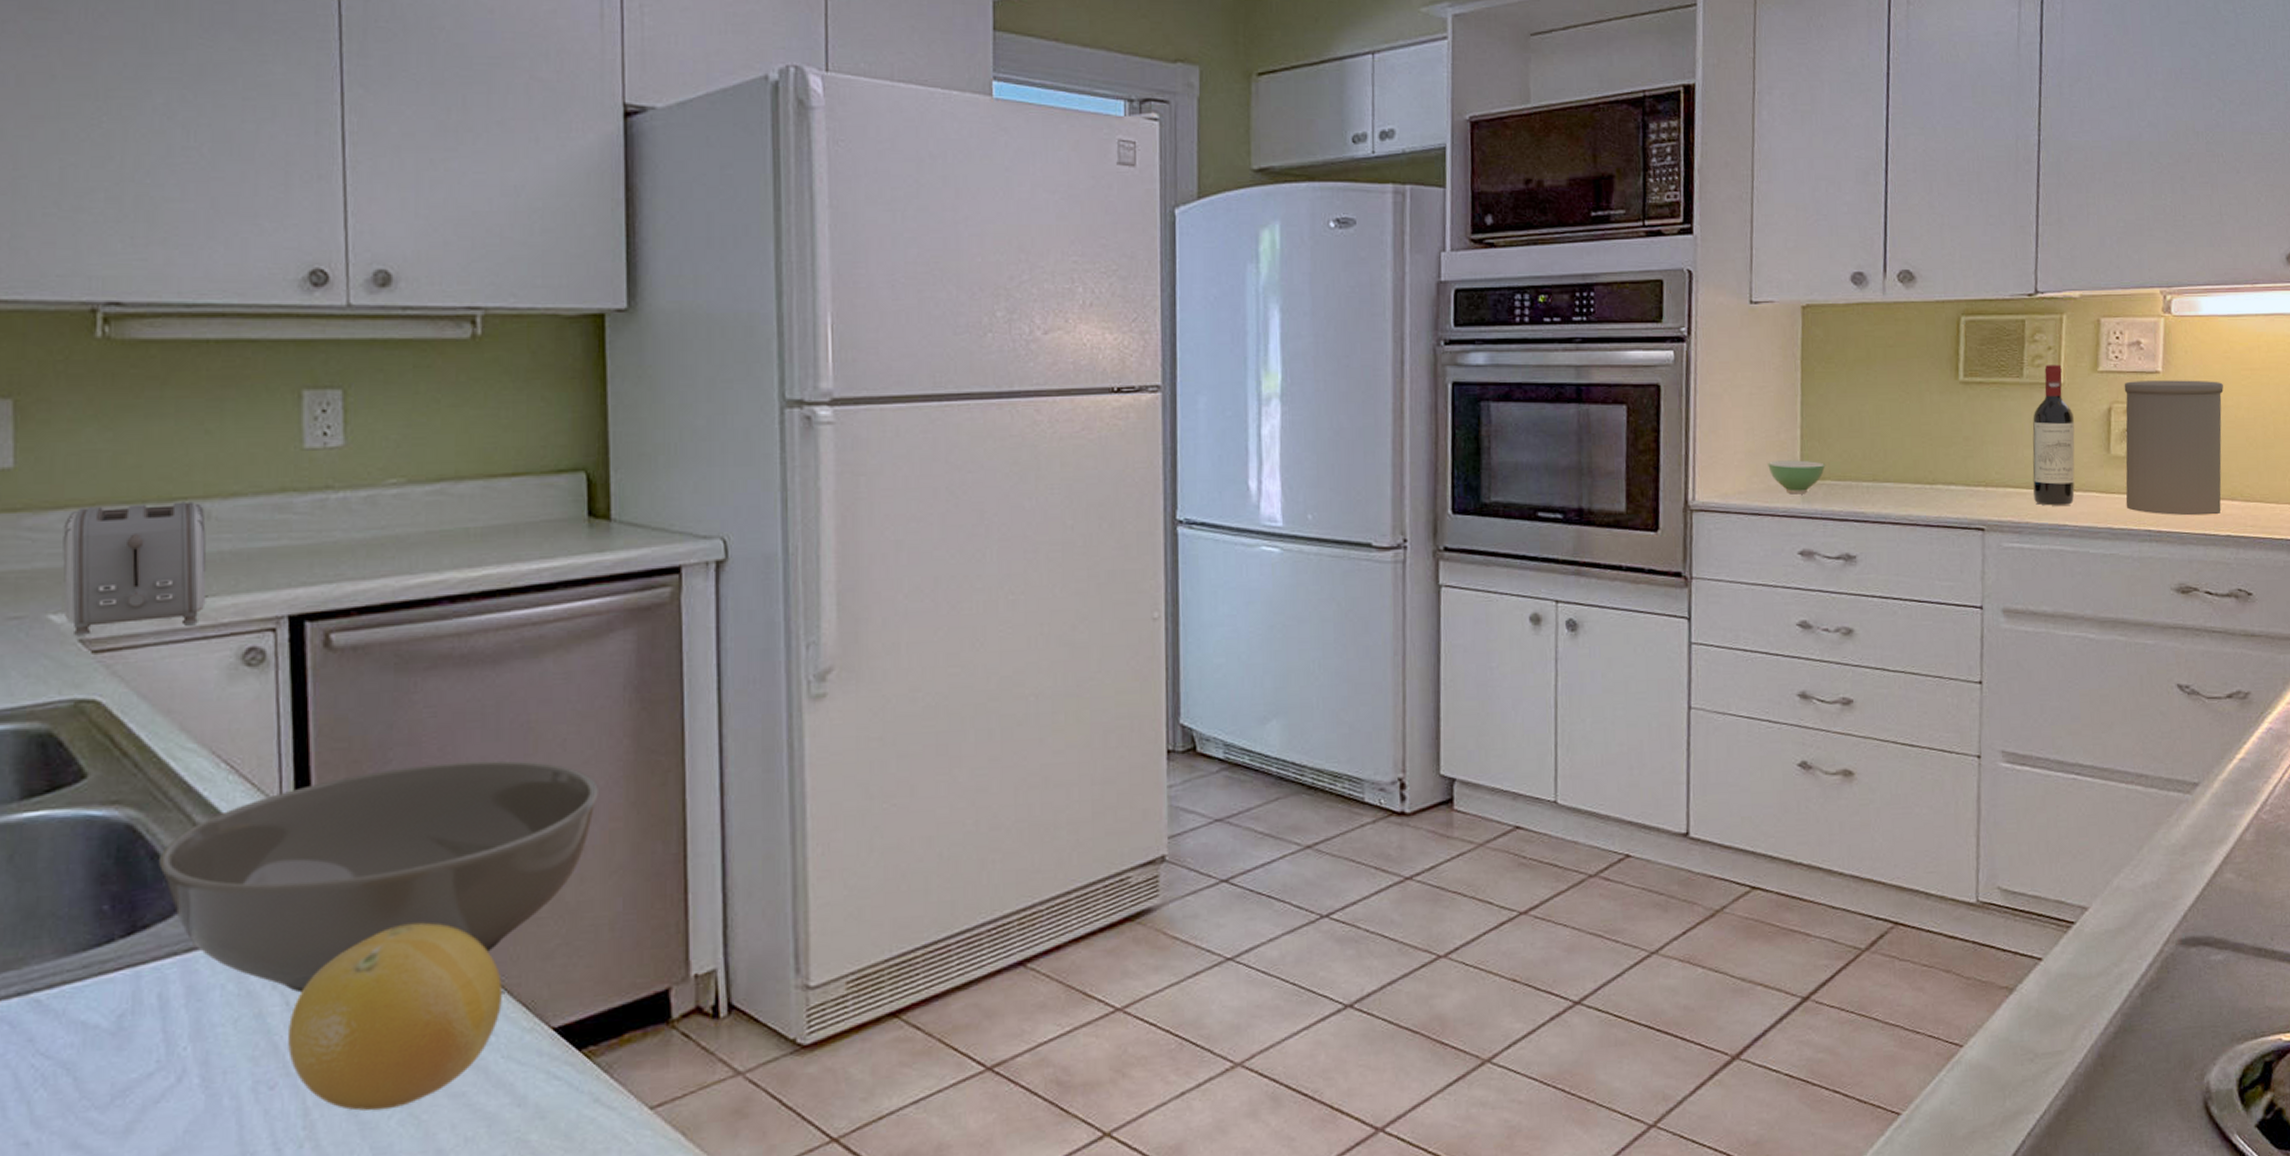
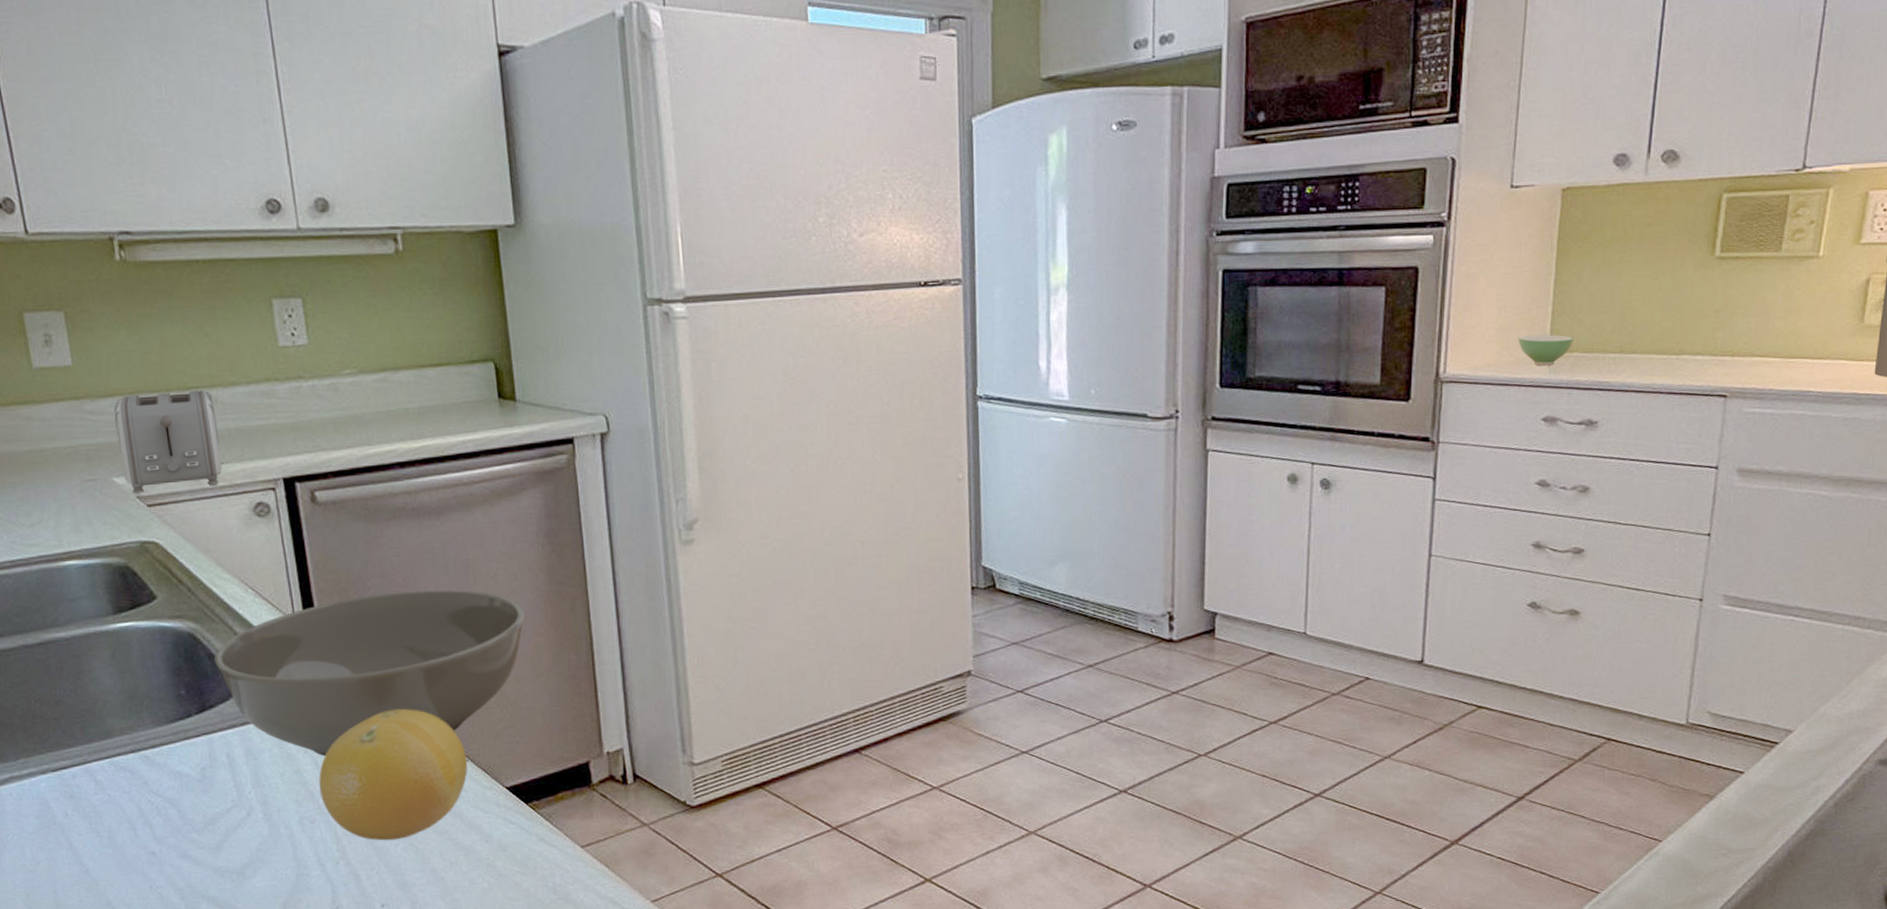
wine bottle: present [2032,364,2075,506] -> none [1779,238,1831,373]

